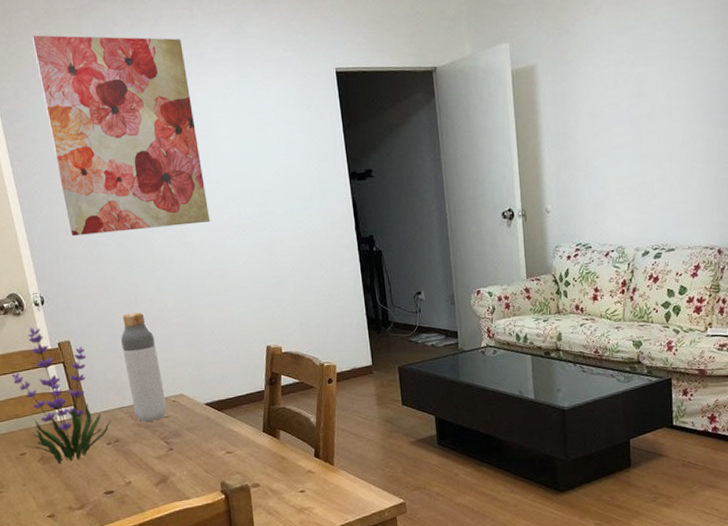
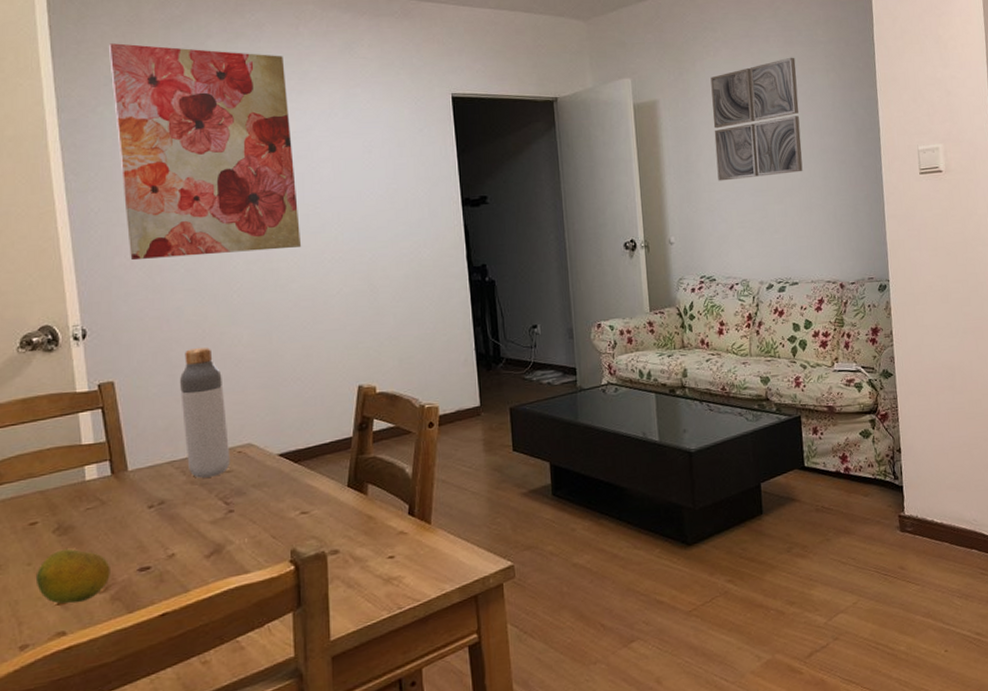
plant: present [11,327,111,464] -> none [31,365,157,535]
fruit: none [30,474,85,517] -> present [35,548,110,604]
wall art: none [591,9,685,147] -> present [710,57,803,181]

